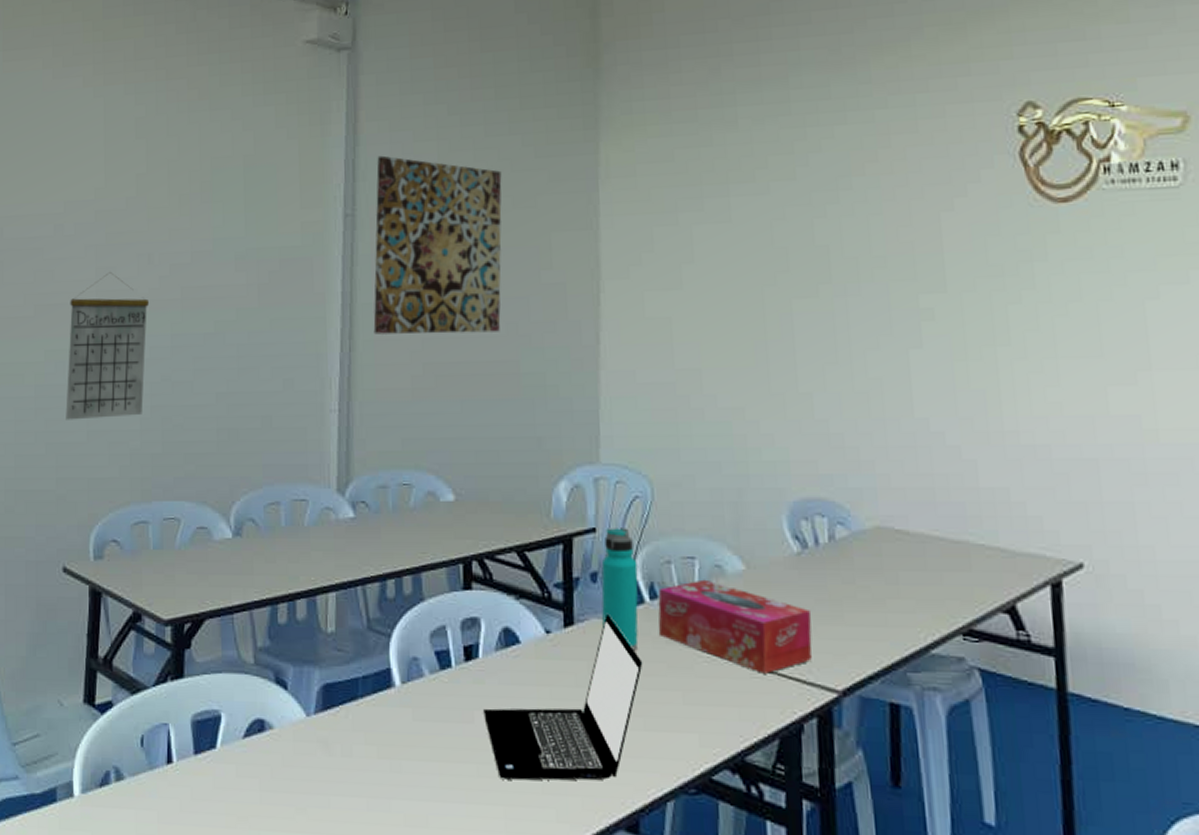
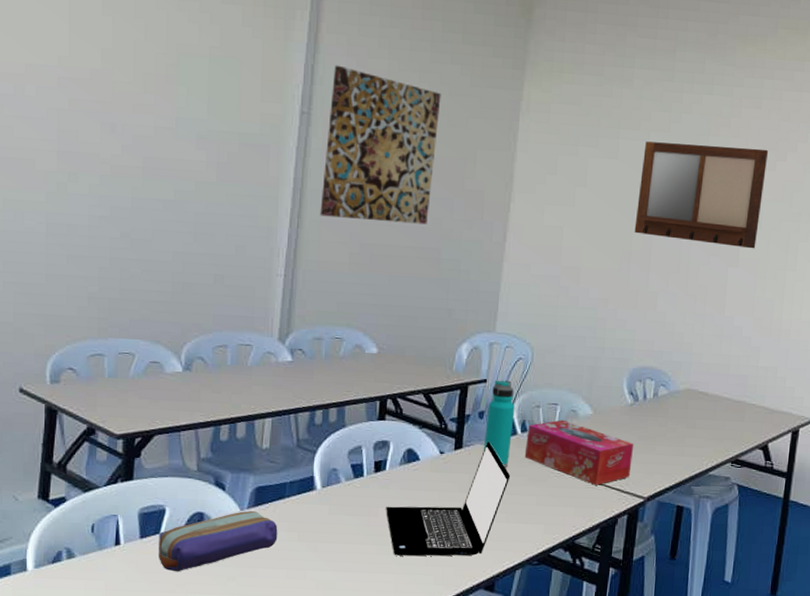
calendar: present [66,272,149,420] -> none [24,135,111,265]
pencil case: none [215,717,353,800] -> present [159,511,278,572]
writing board: none [764,184,944,321] -> present [634,141,769,249]

